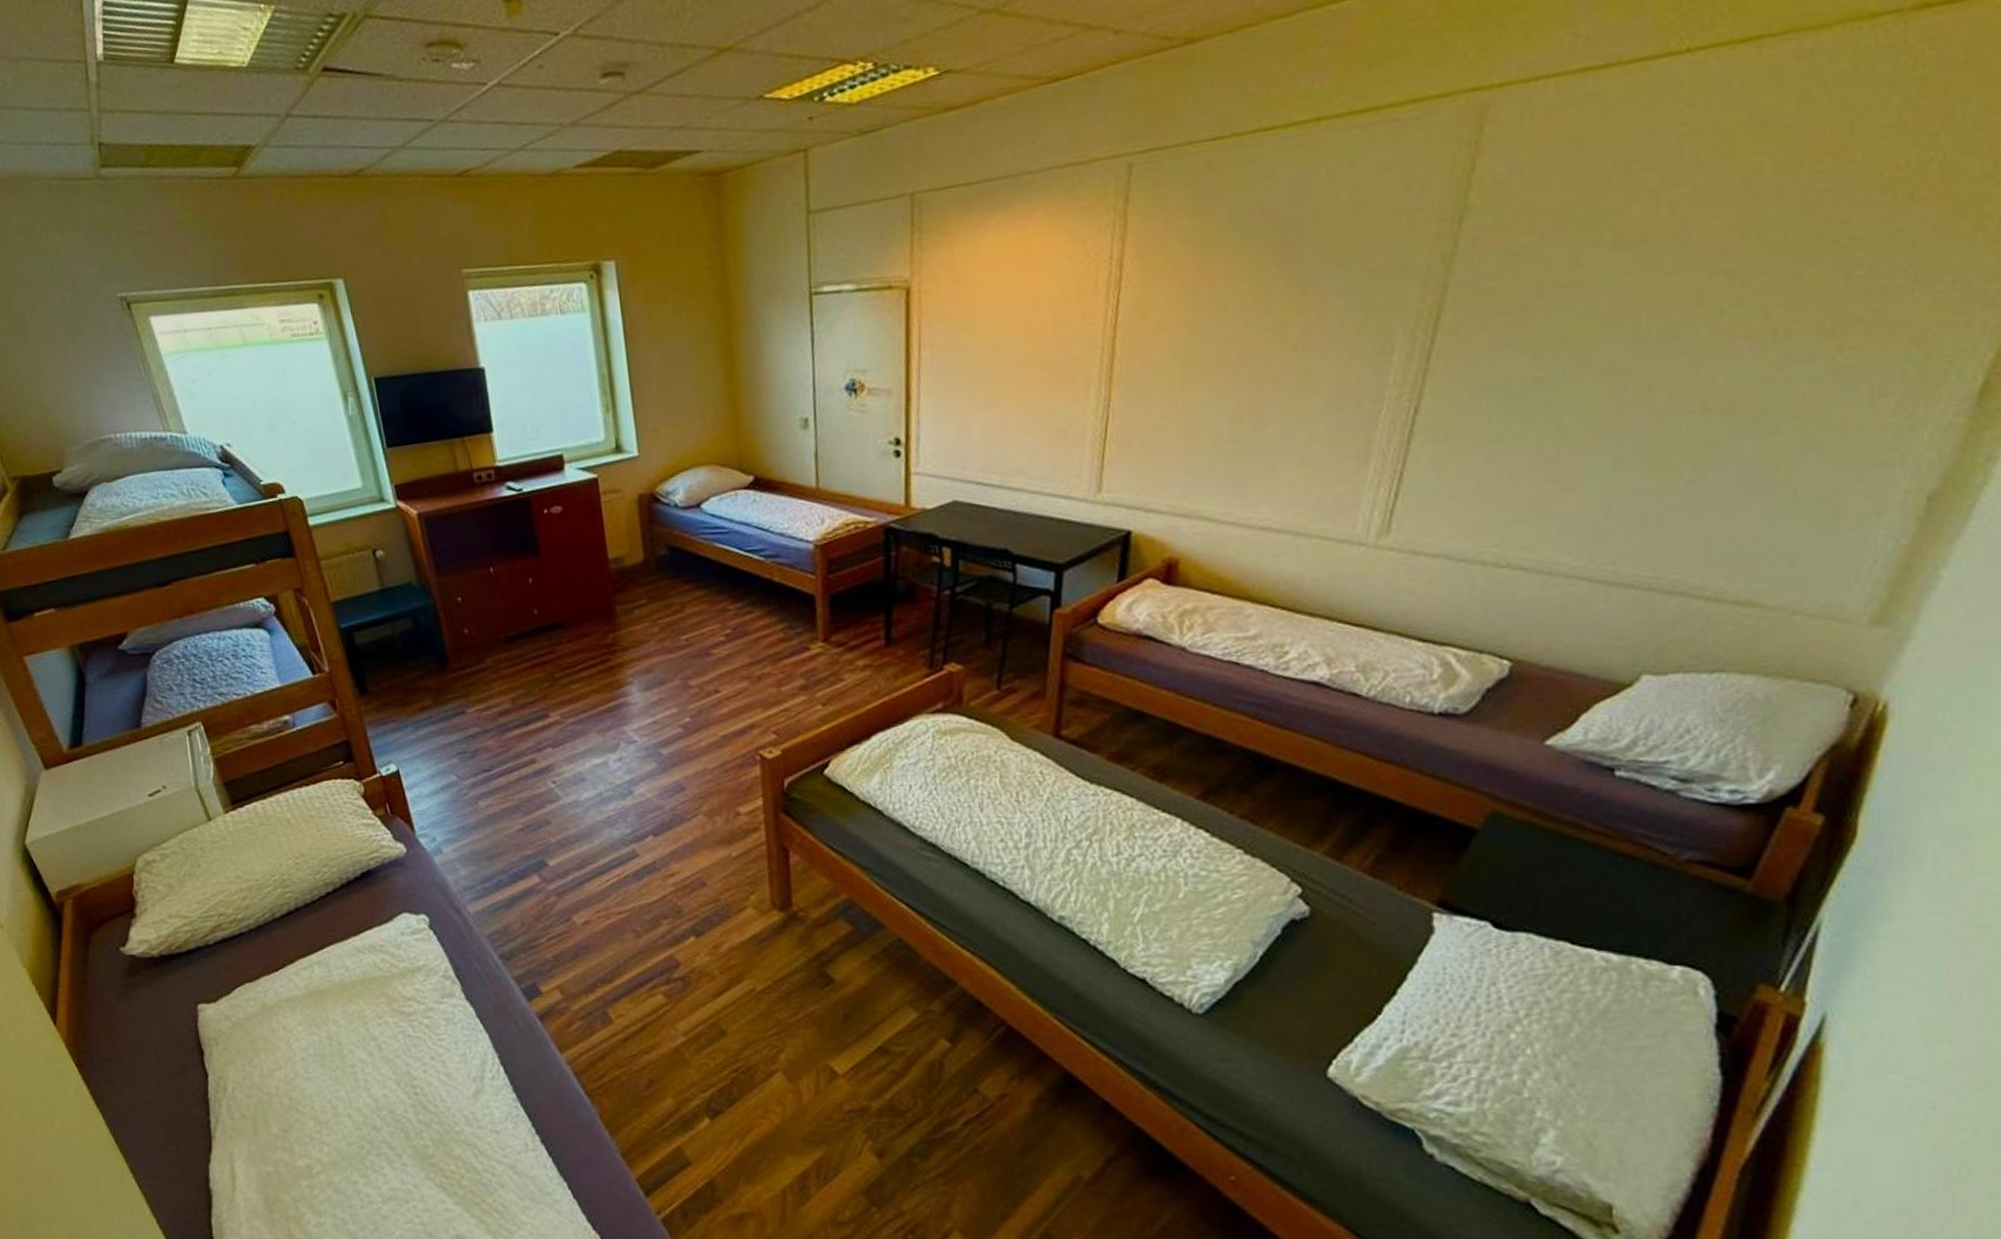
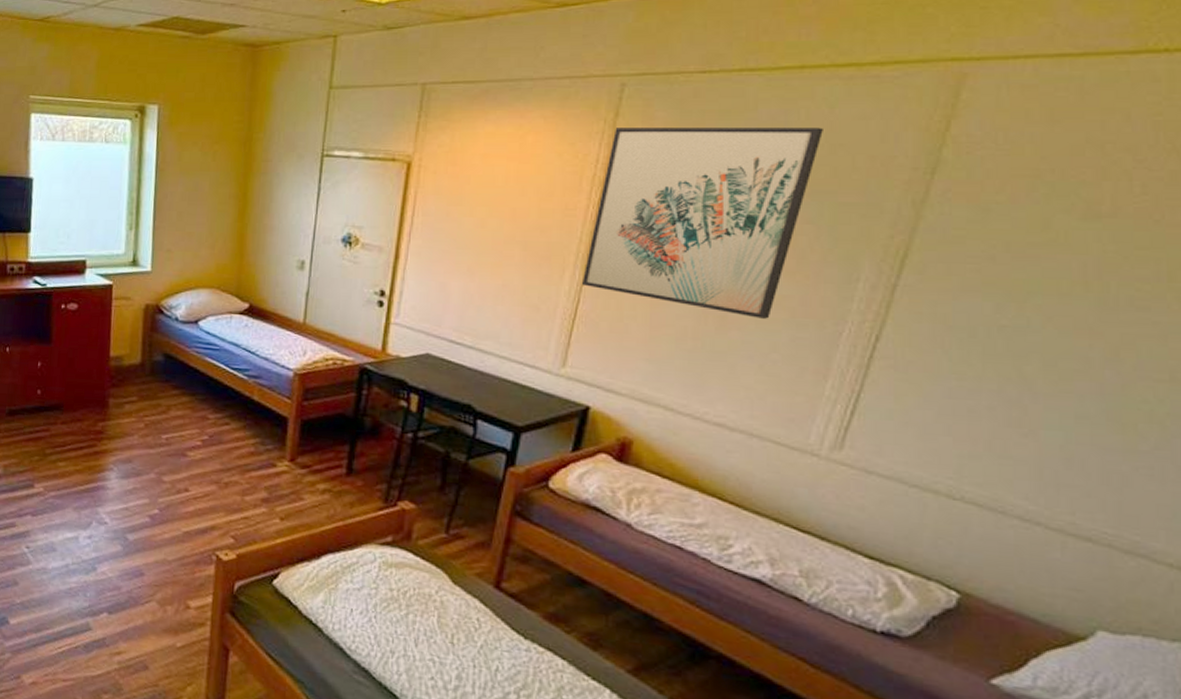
wall art: none [1108,186,1346,409] -> present [581,128,823,319]

